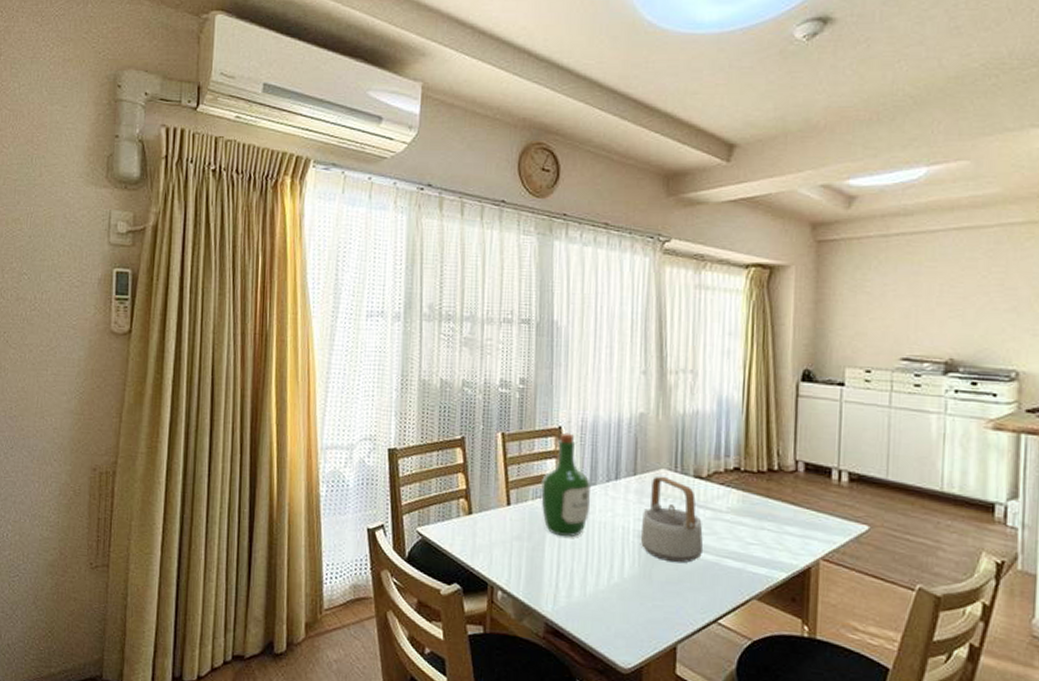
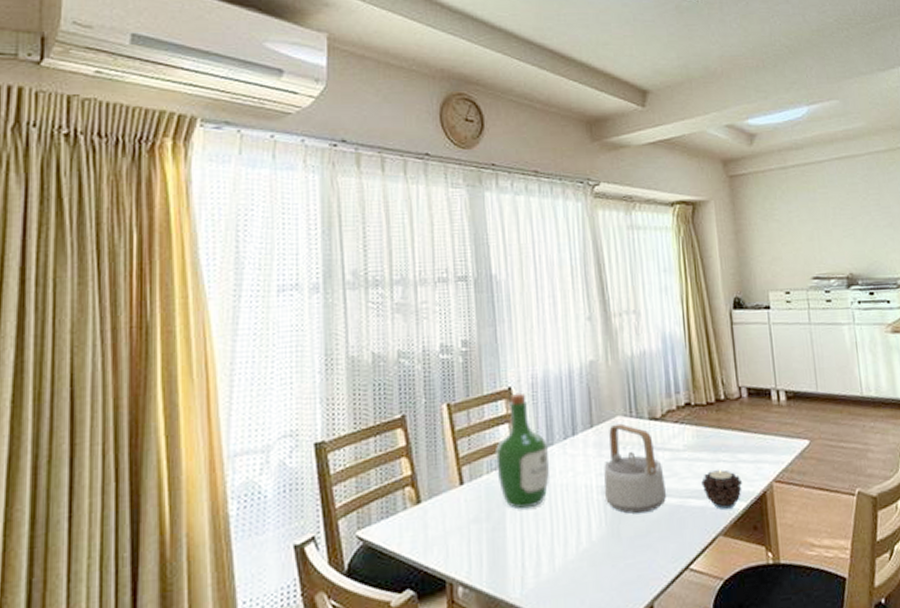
candle: none [741,536,787,577] -> present [701,468,743,510]

